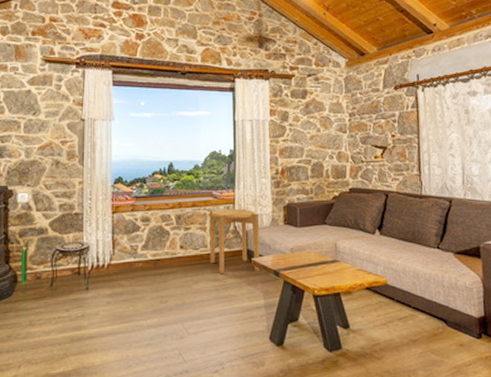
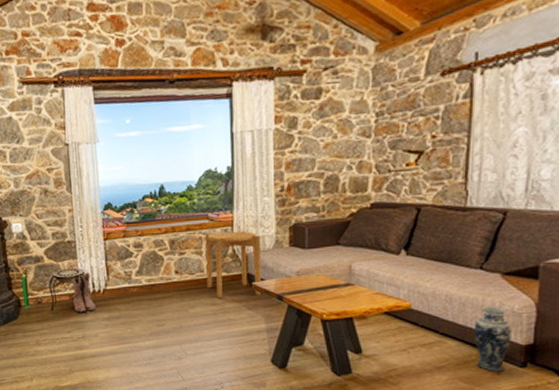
boots: none [74,246,99,289] -> present [70,272,96,313]
vase: none [438,281,467,343] -> present [473,306,512,371]

